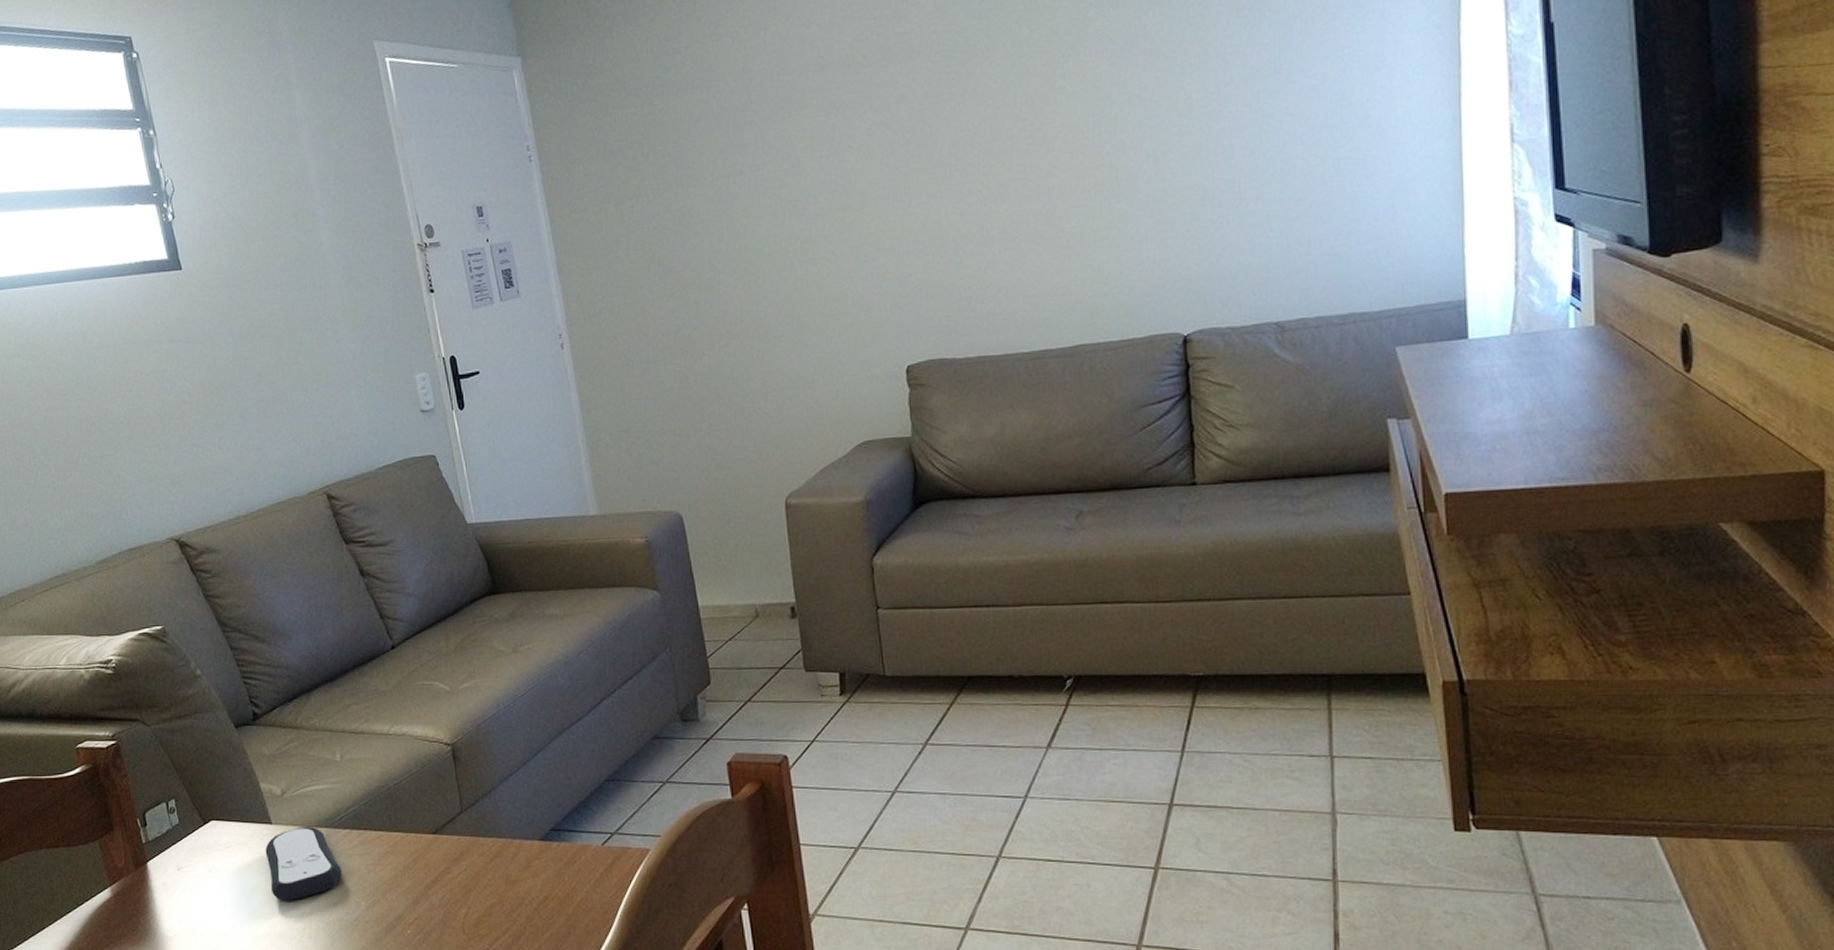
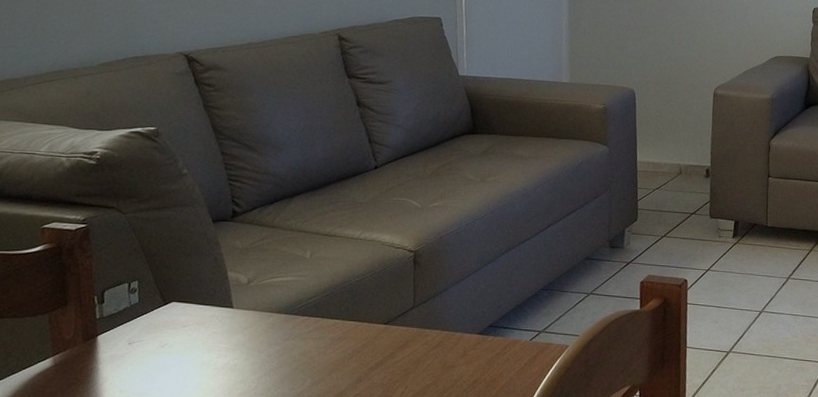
remote control: present [265,827,342,901] -> none [221,312,294,376]

